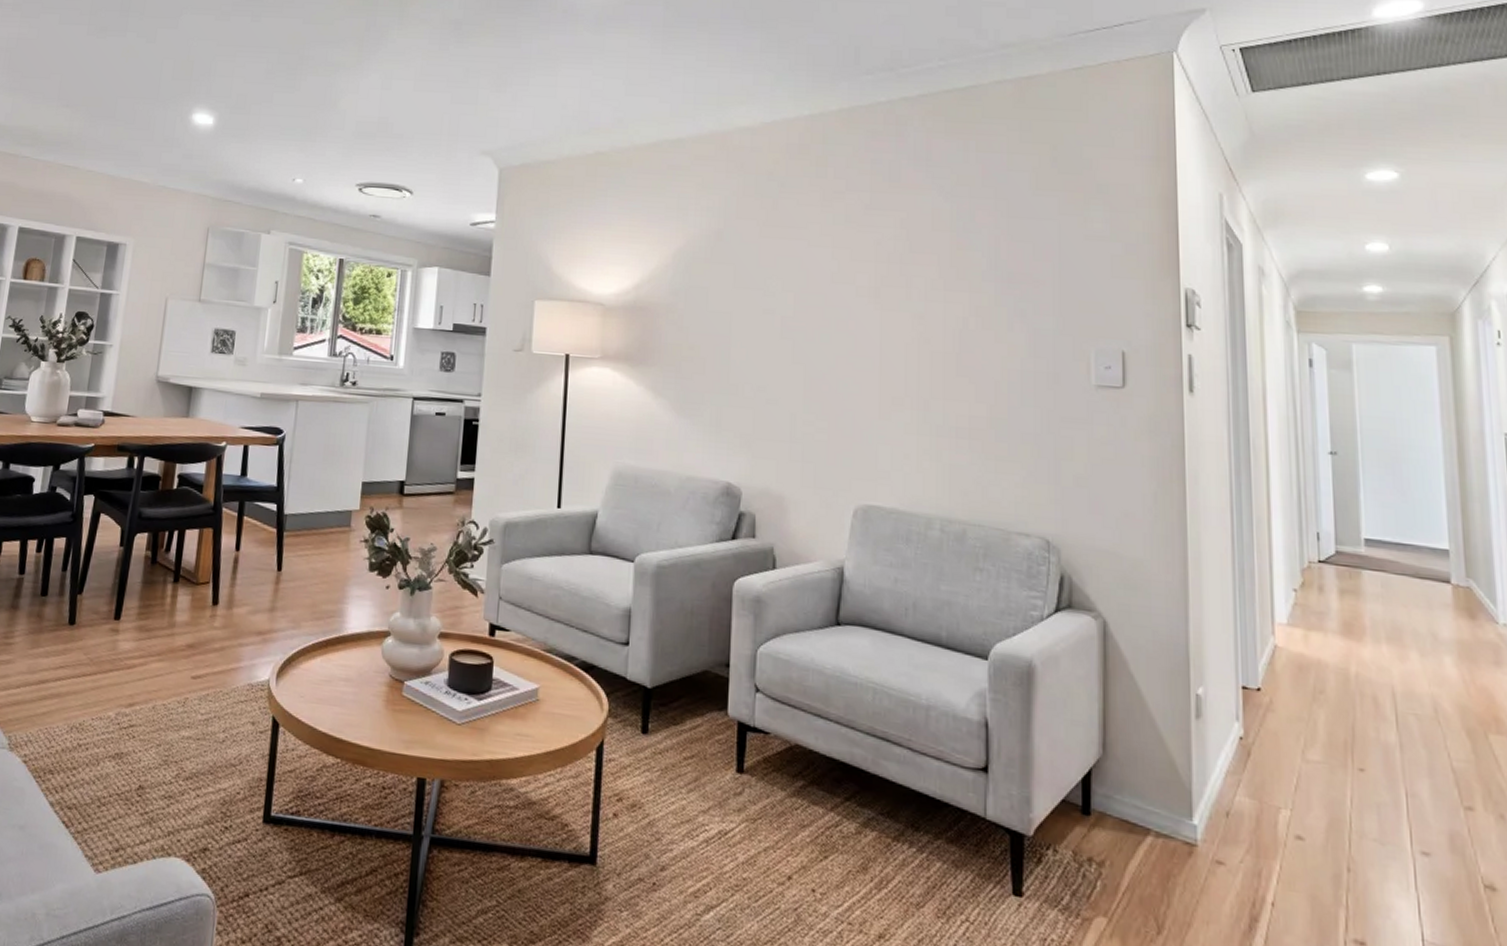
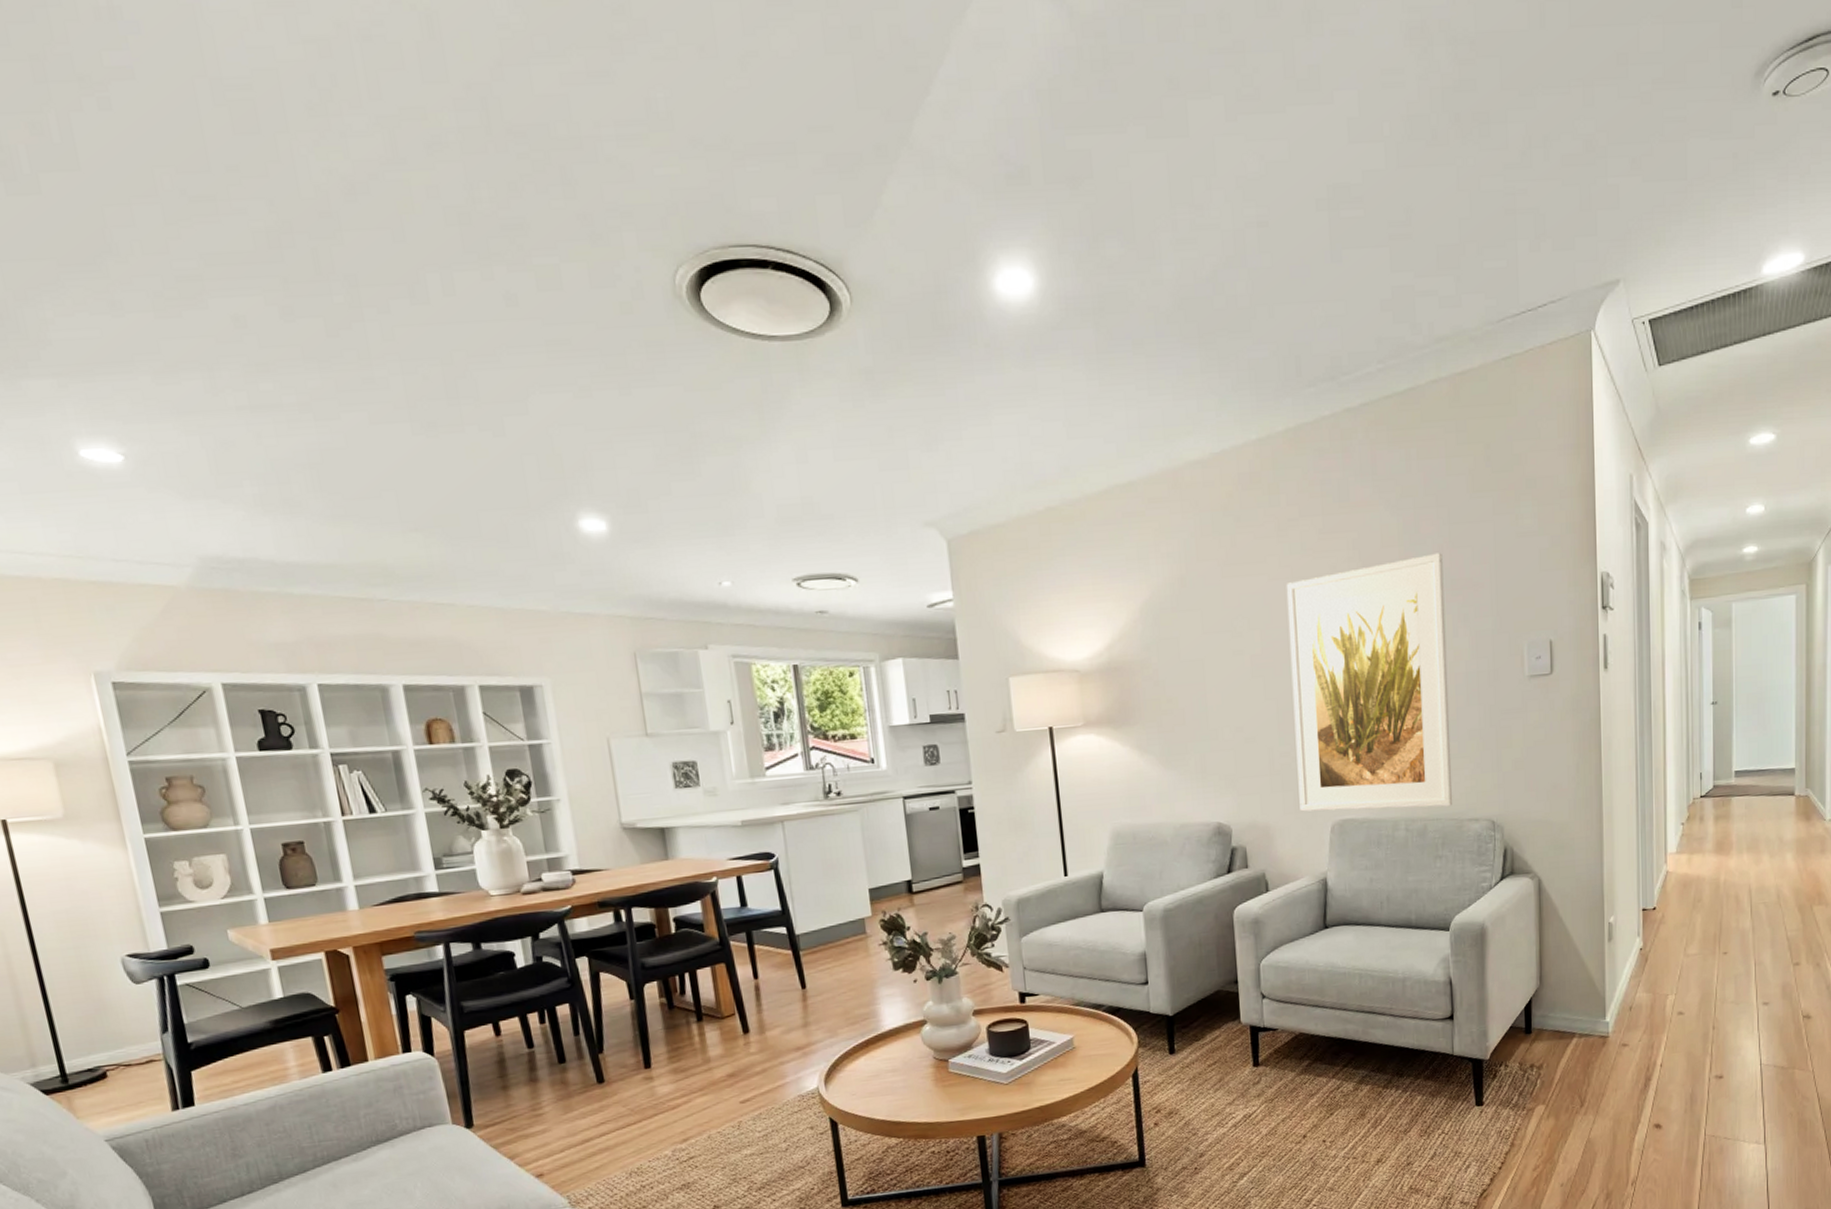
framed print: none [820,243,1000,514] -> present [1286,553,1453,812]

